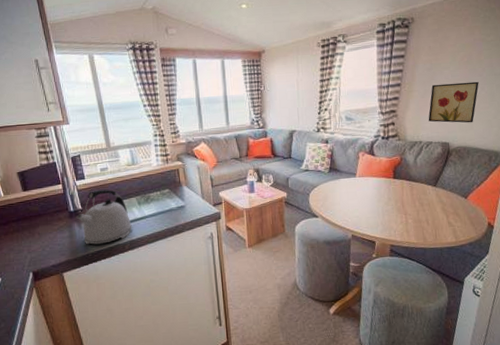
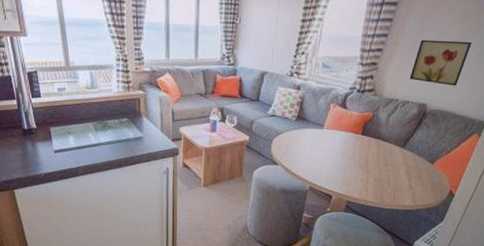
kettle: present [77,189,132,245] -> none [31,110,87,166]

